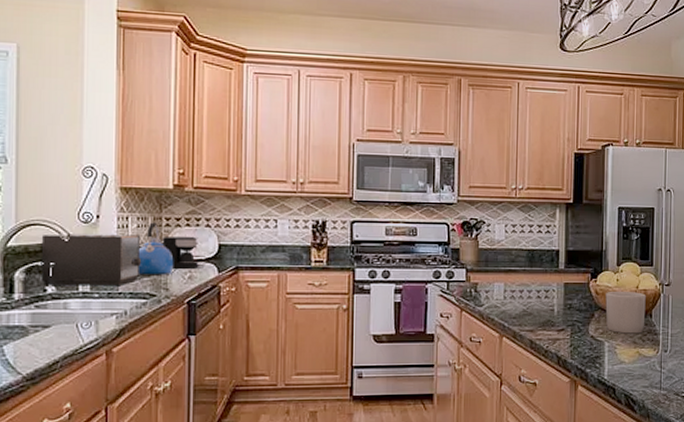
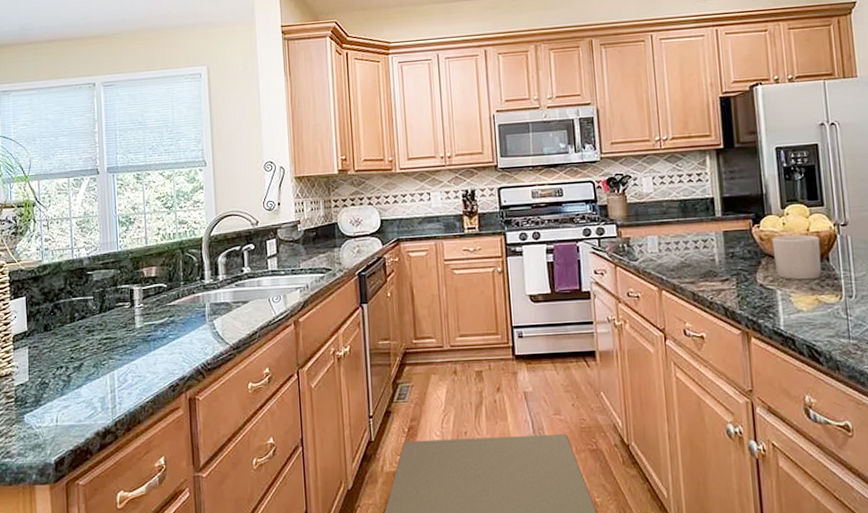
toaster: present [42,234,142,285] -> none [237,217,318,266]
kettle: present [137,222,174,274] -> none [313,205,344,251]
coffee maker: present [162,237,205,270] -> none [332,215,371,246]

